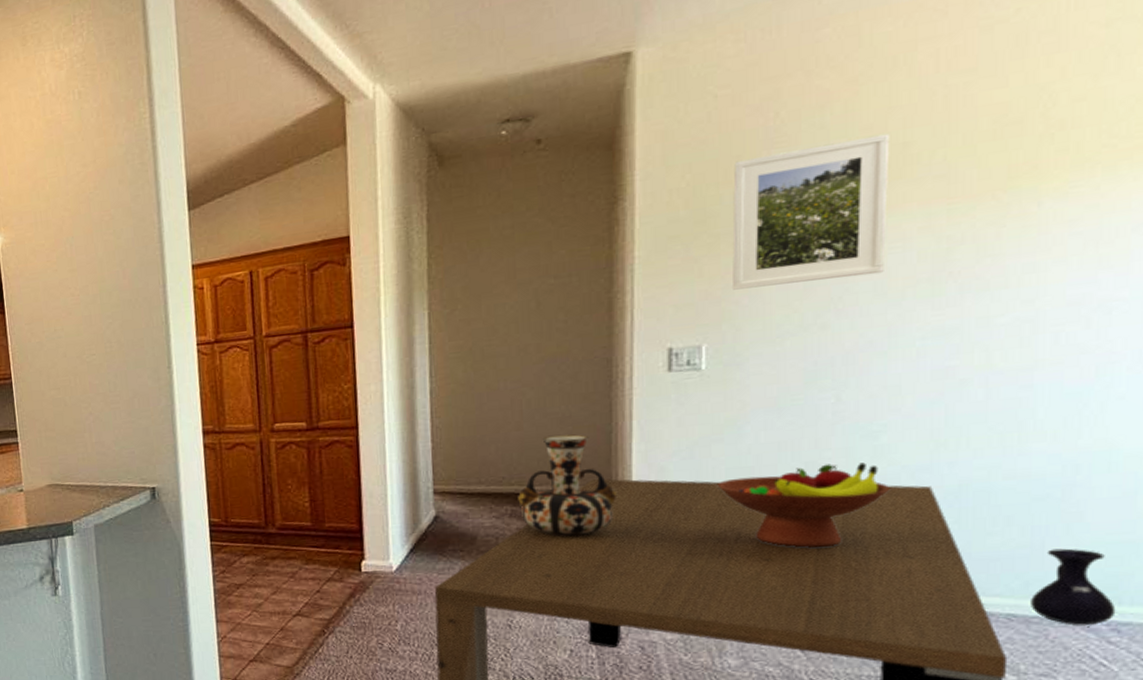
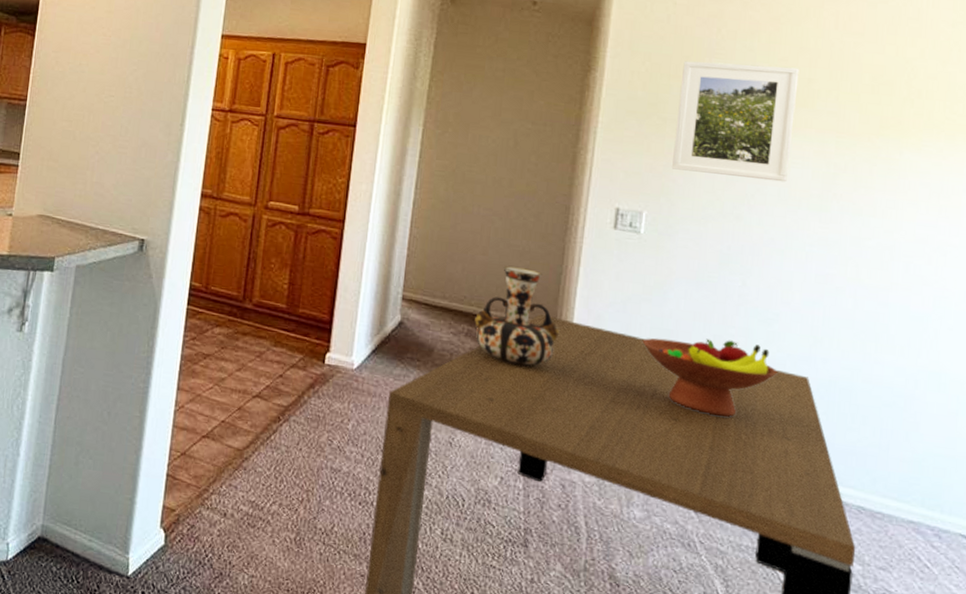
vase: present [1031,548,1116,625] -> none [876,452,939,528]

